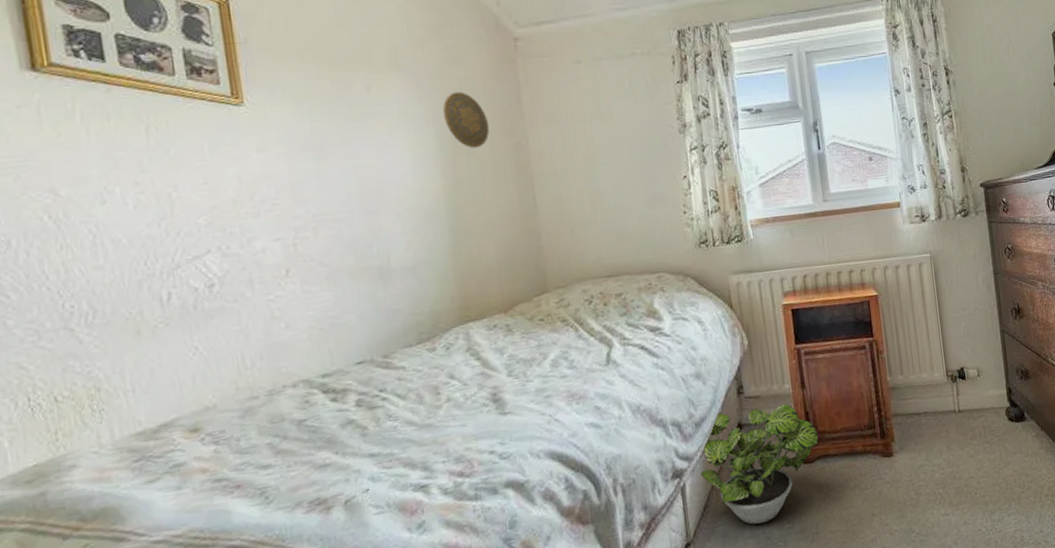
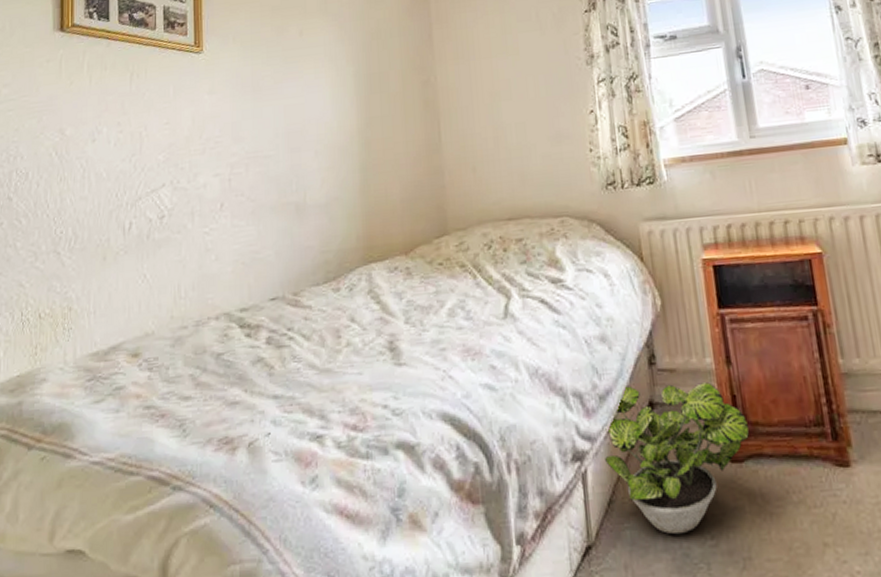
decorative plate: present [443,91,490,148] -> none [361,32,402,86]

